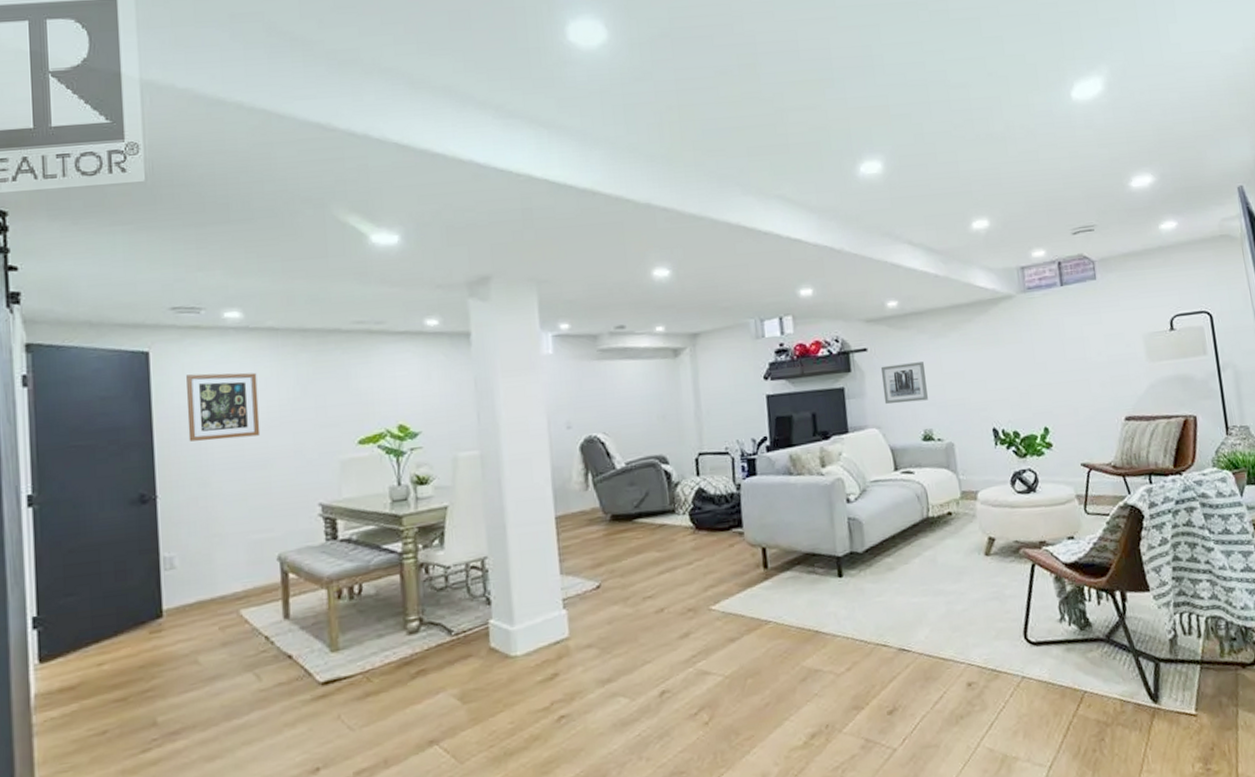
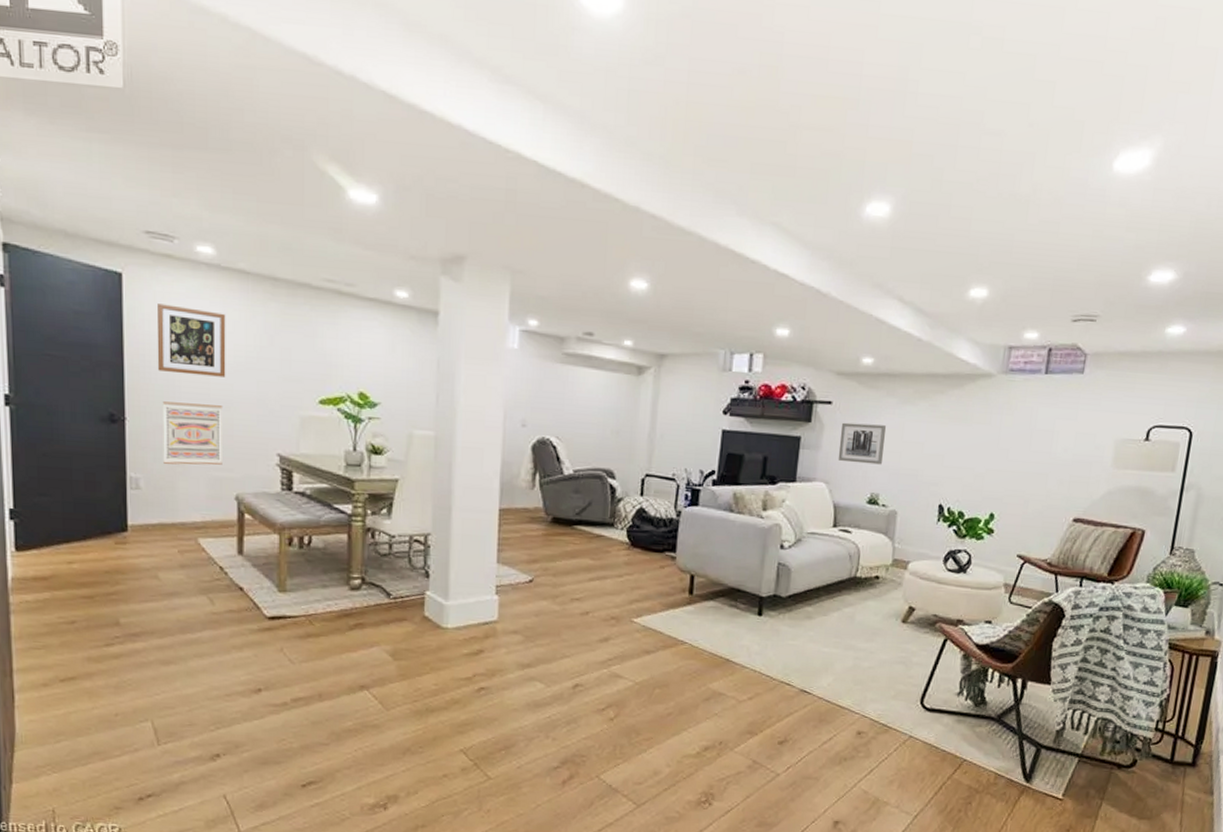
wall art: none [195,465,262,536] -> present [162,401,223,466]

